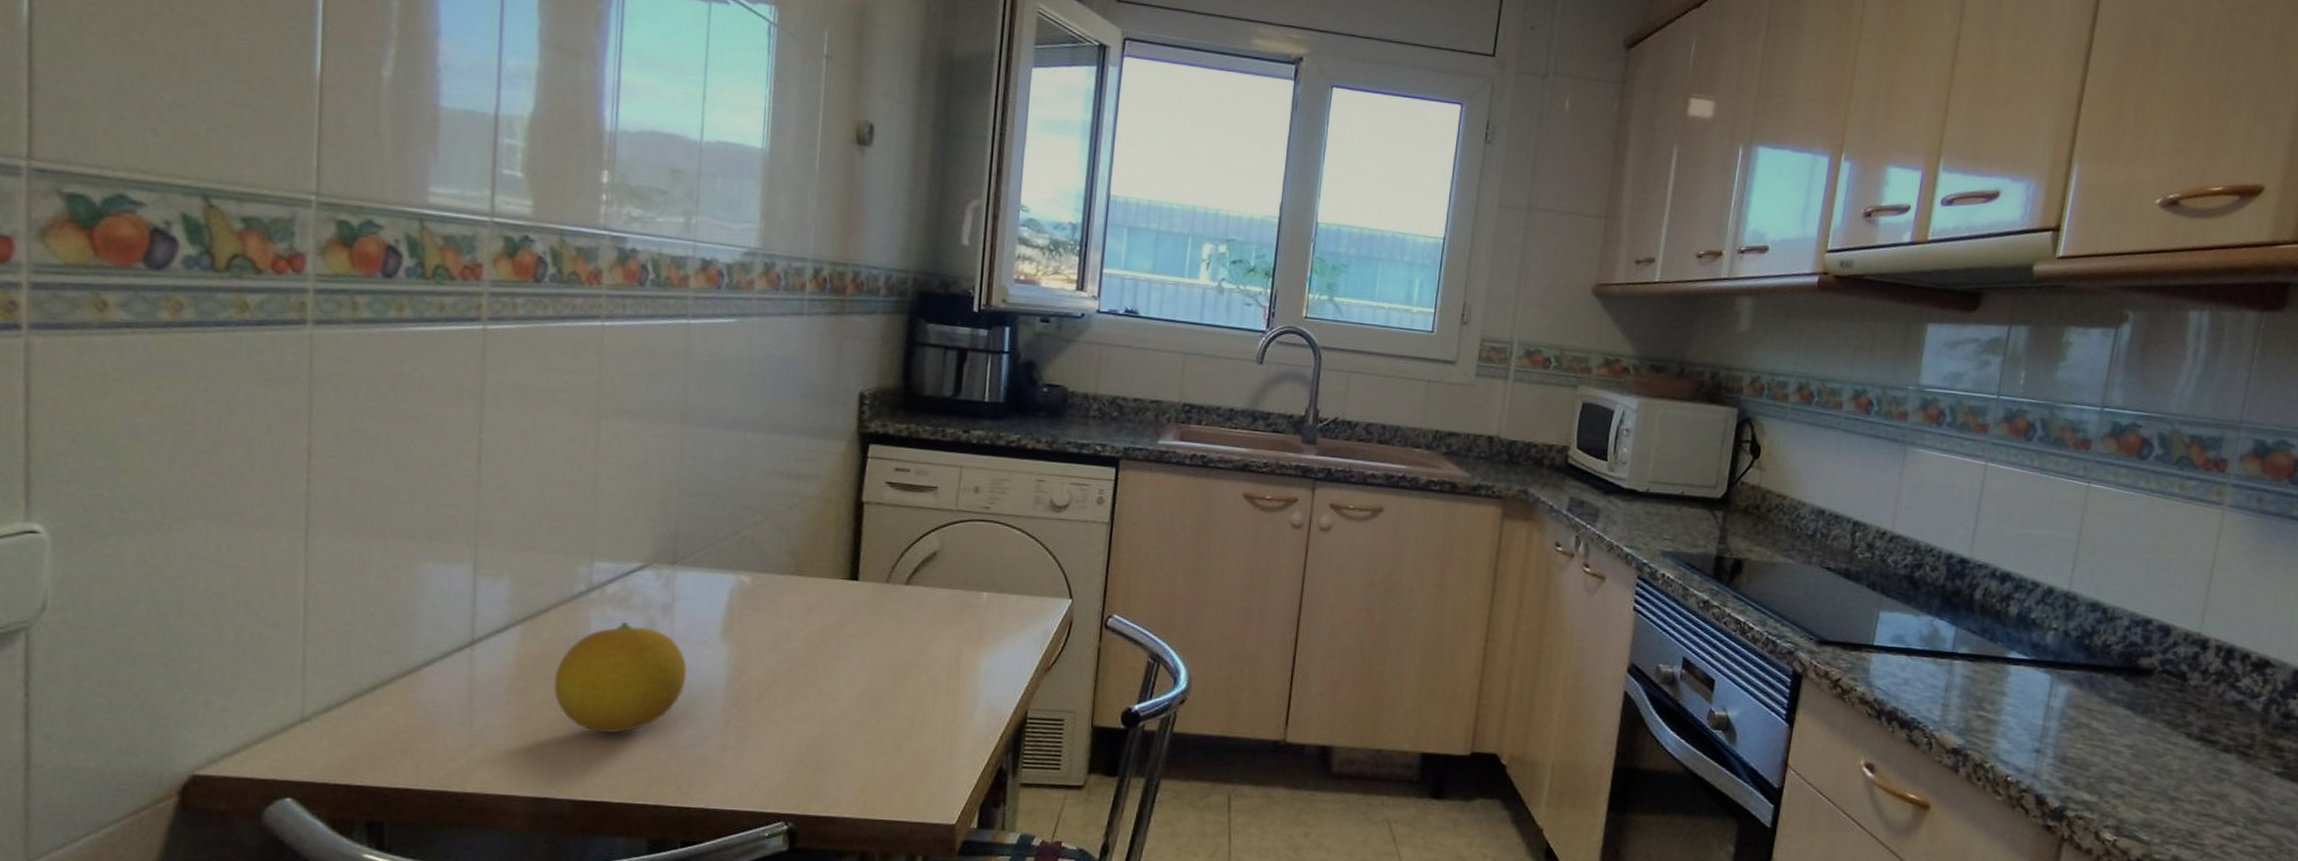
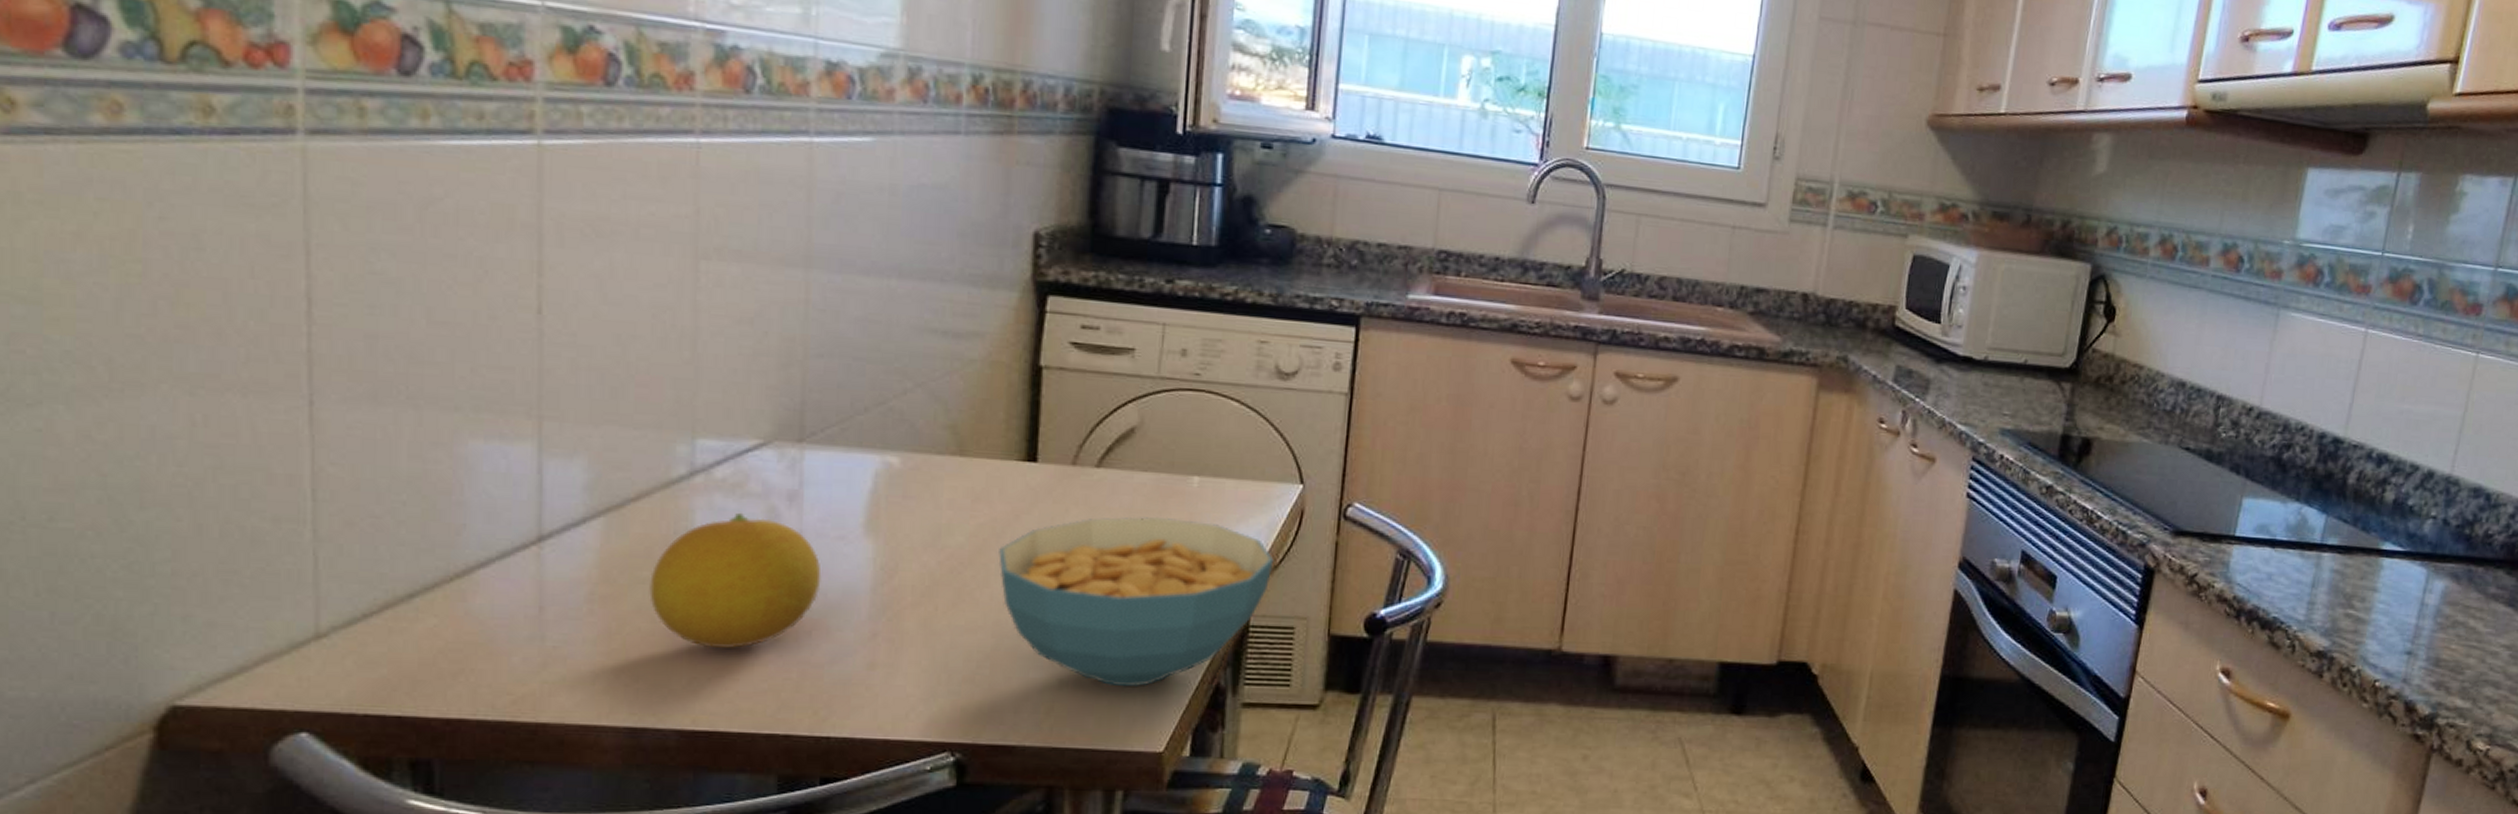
cereal bowl: none [826,625,1048,769] -> present [998,516,1274,687]

